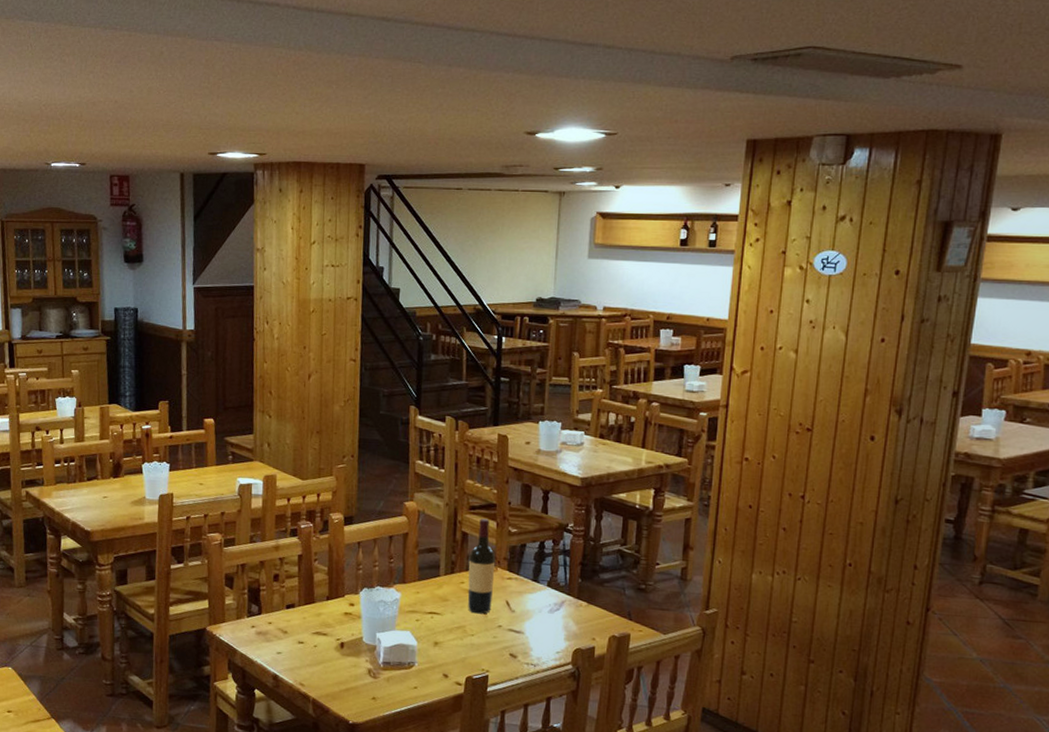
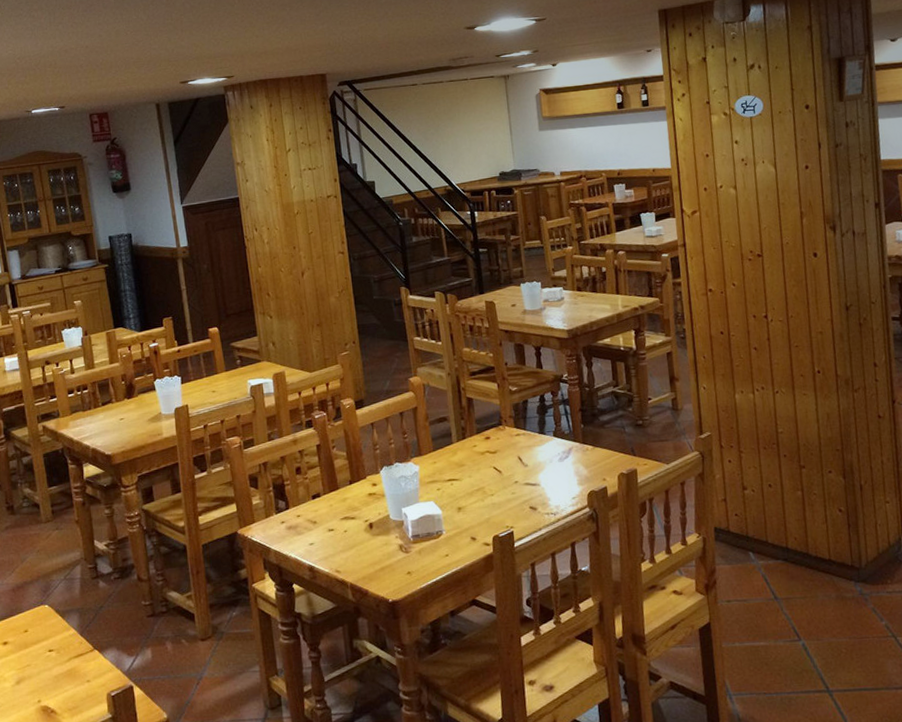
wine bottle: present [467,519,496,614] -> none [476,382,506,474]

